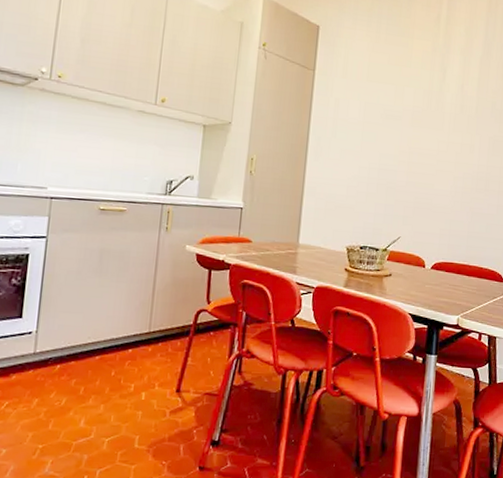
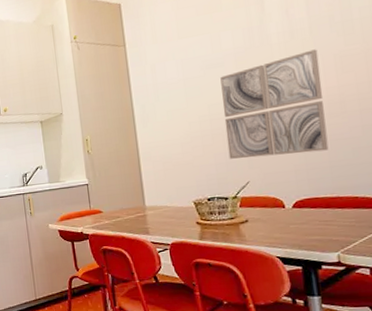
wall art: none [388,127,478,221] -> present [220,49,329,159]

